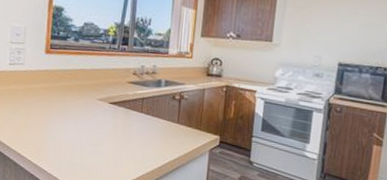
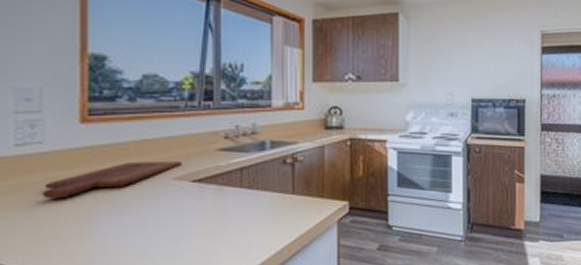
cutting board: none [21,84,104,103] -> present [42,162,181,199]

